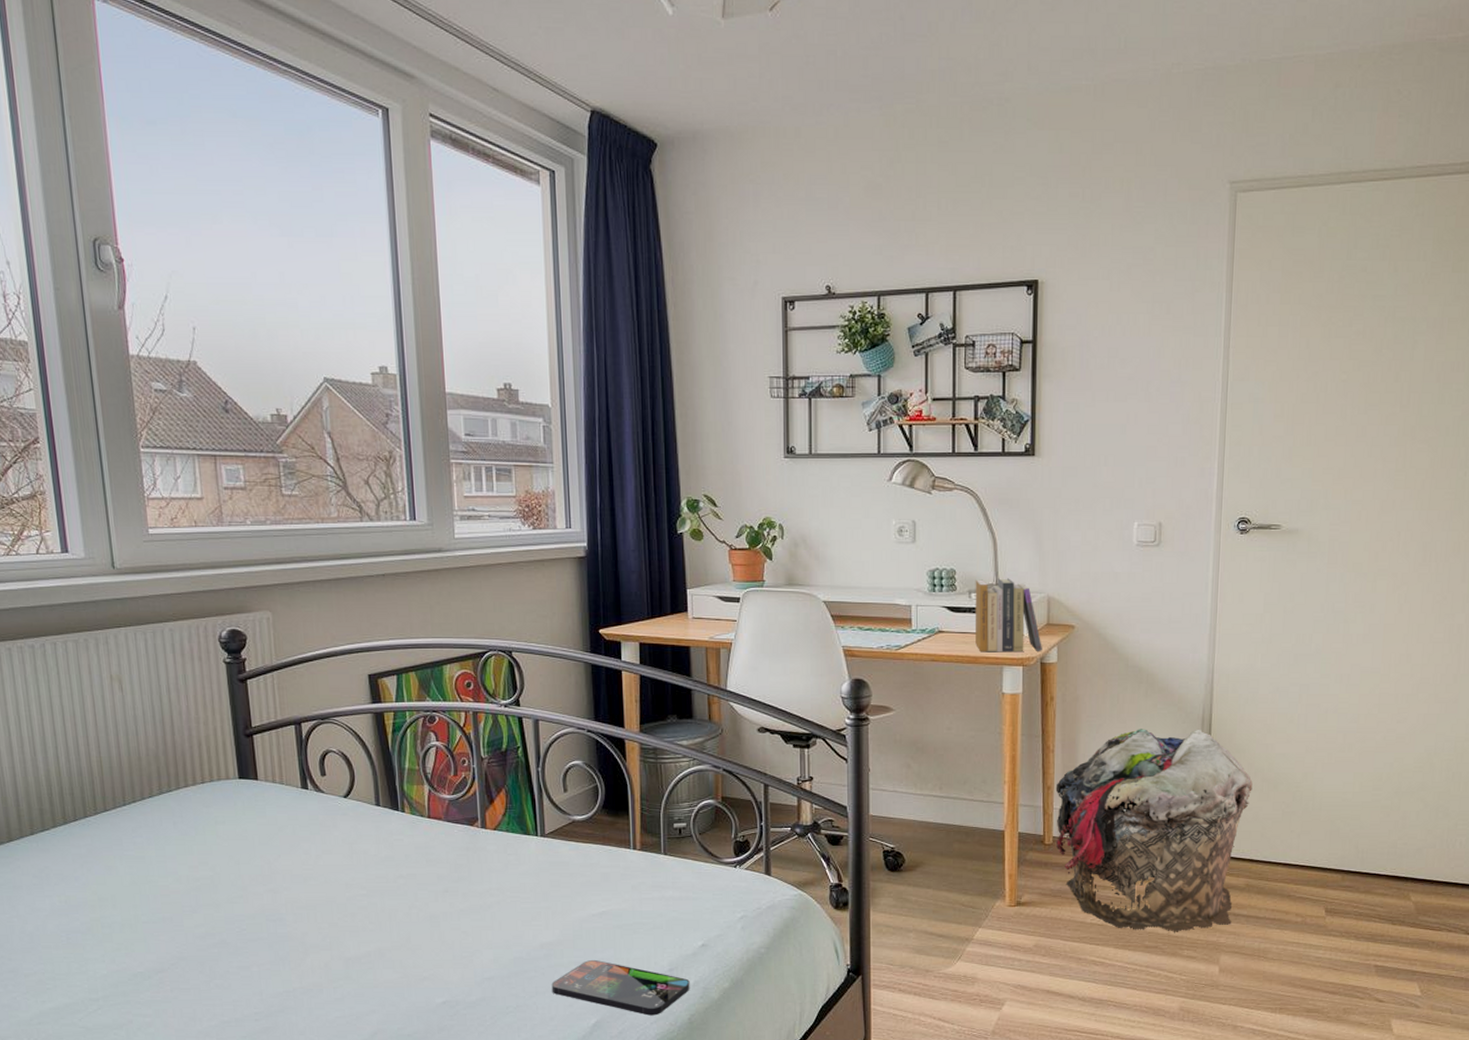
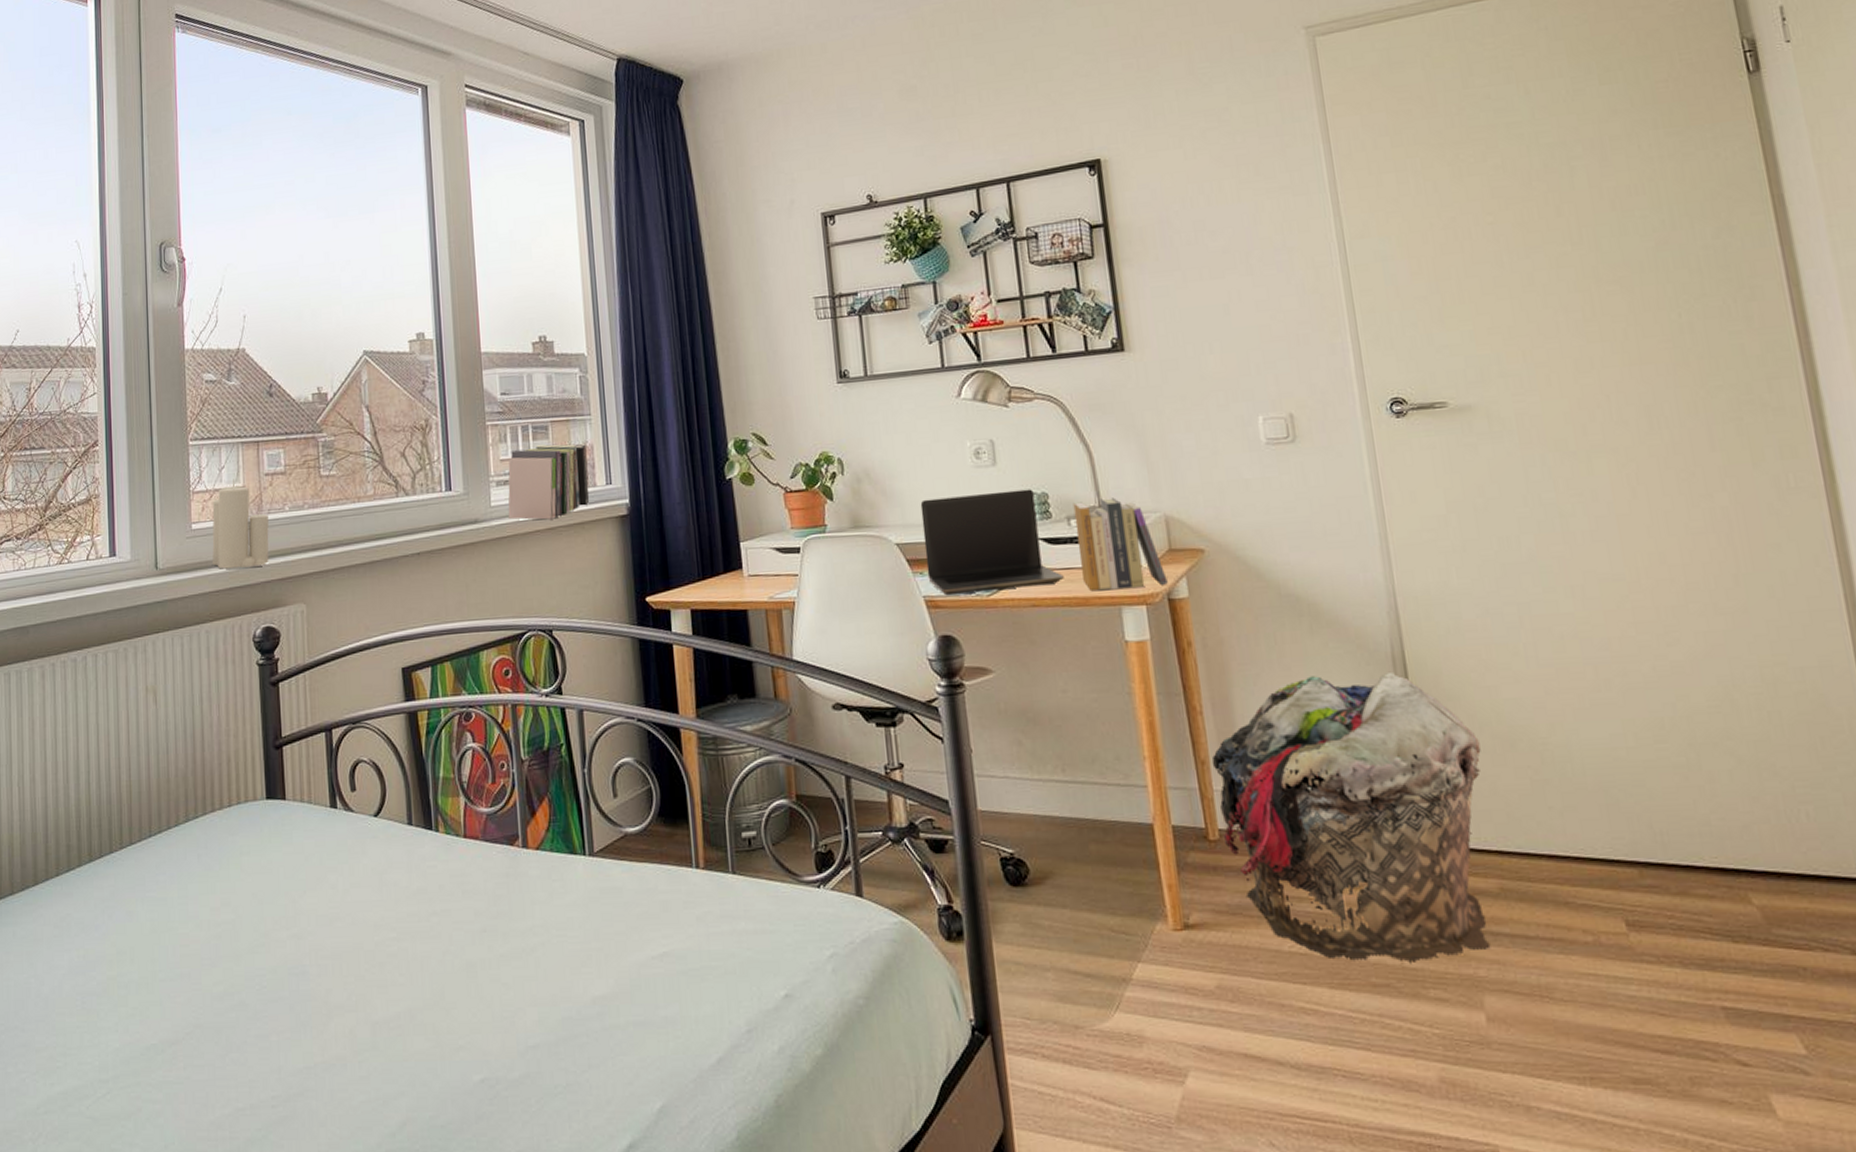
candle: none [170,489,232,574] -> present [212,479,269,569]
books: none [471,486,550,555] -> present [508,444,590,520]
smartphone: present [551,959,690,1016] -> none [606,1018,775,1097]
laptop computer: none [847,565,960,647] -> present [920,489,1064,596]

